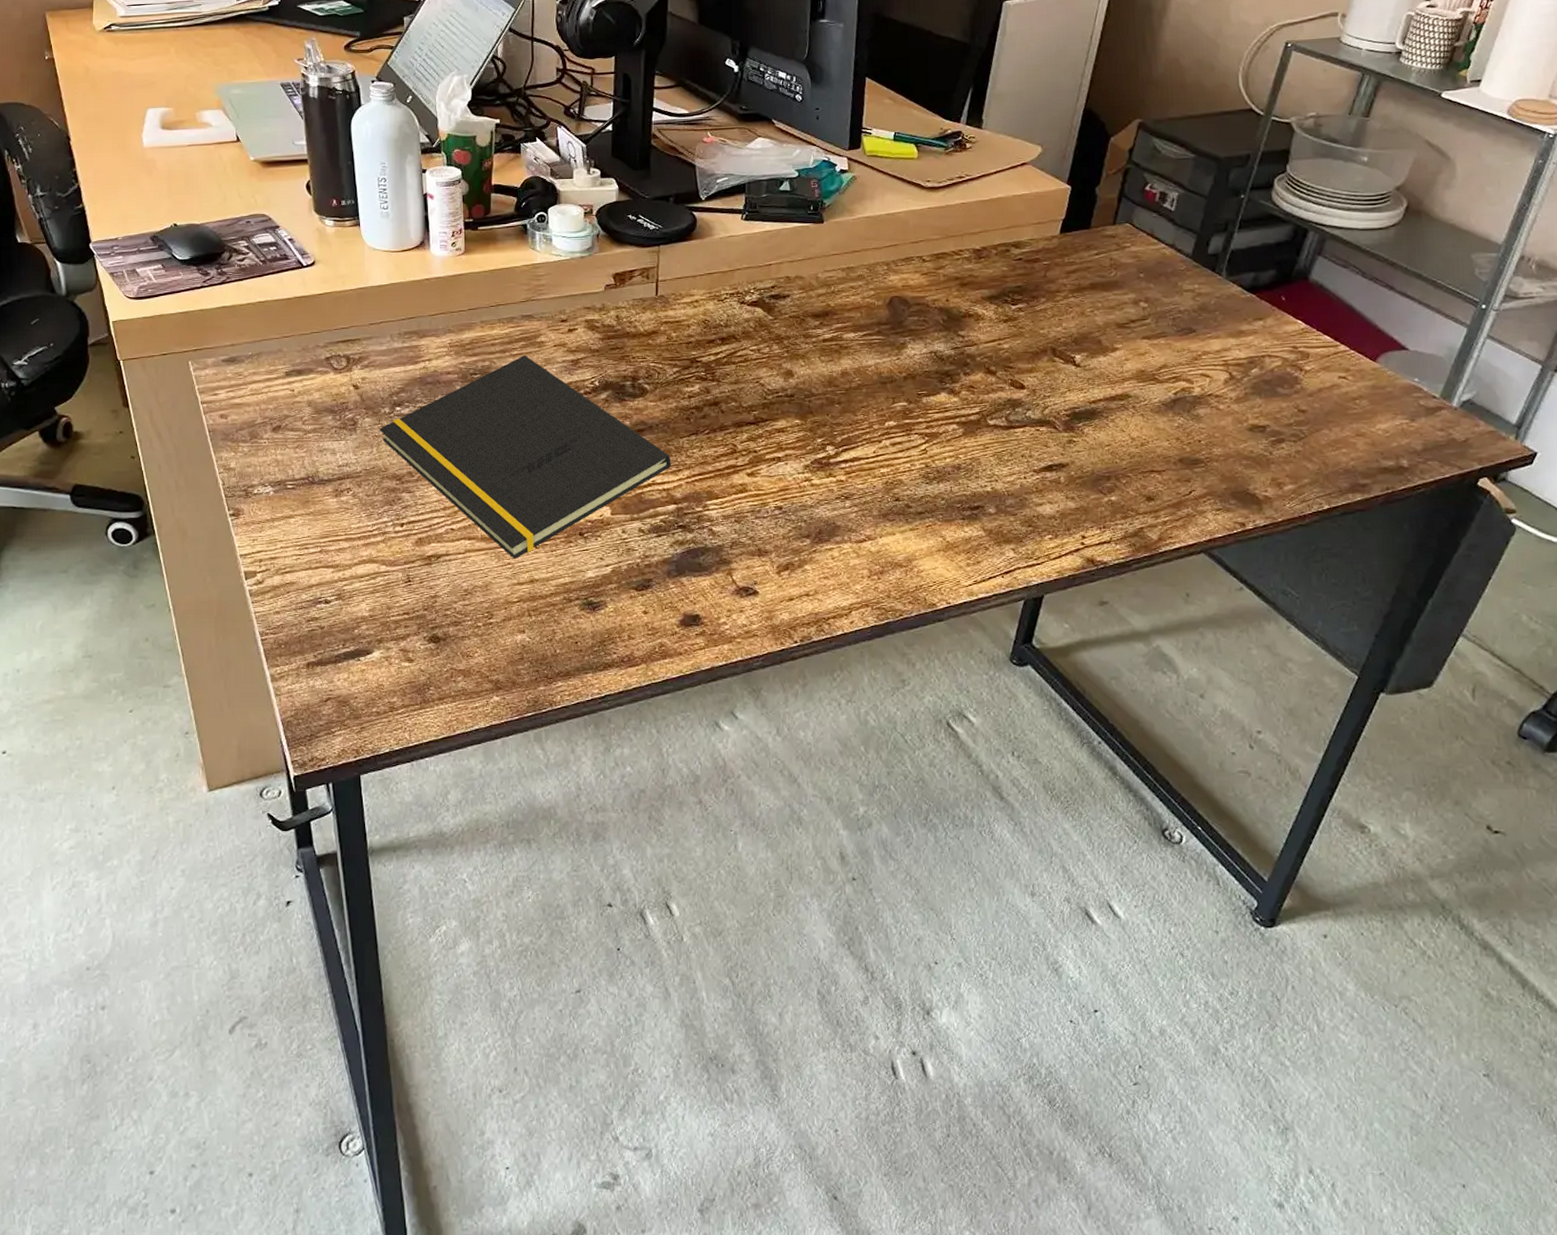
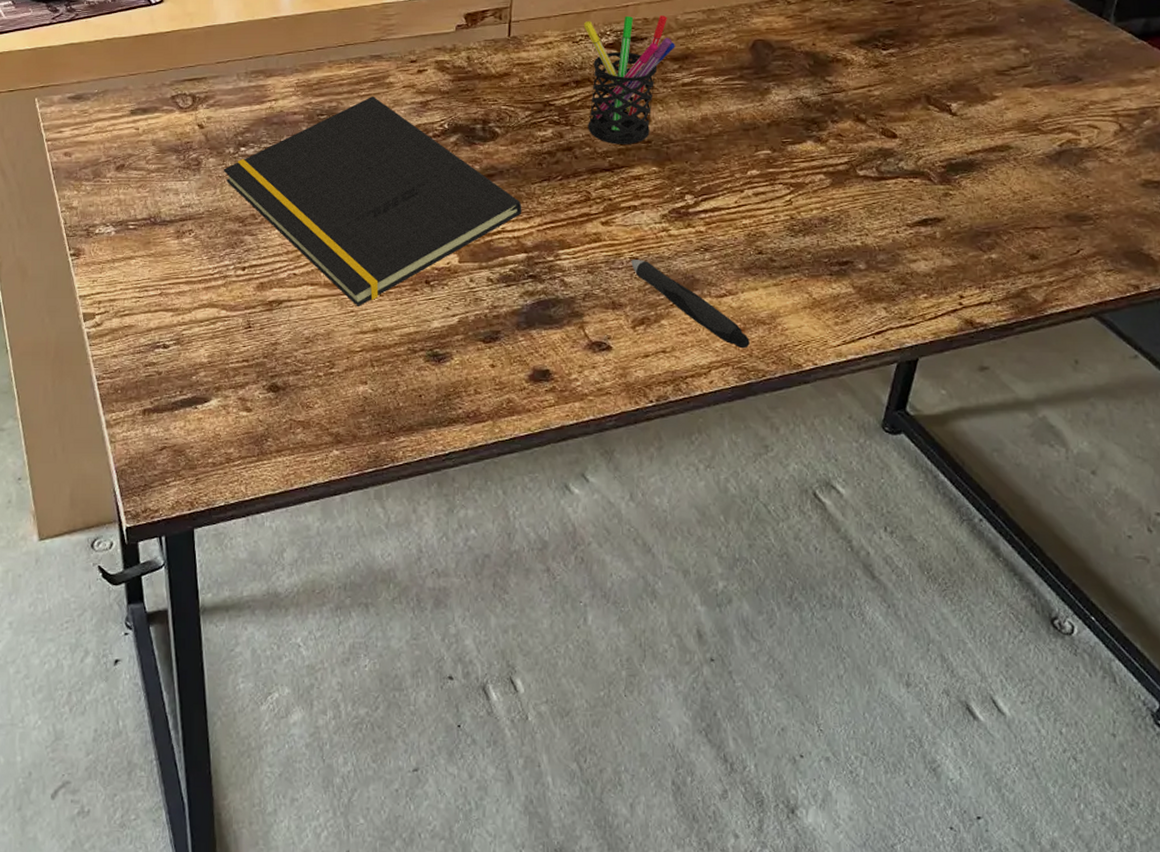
pen holder: none [728,273,816,399] -> present [583,15,675,145]
pen: none [776,508,888,590] -> present [631,260,750,349]

